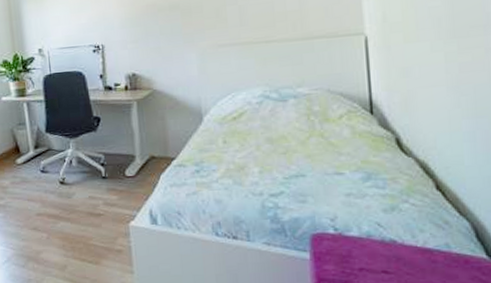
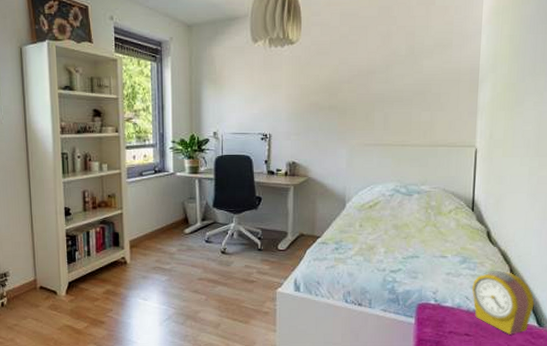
alarm clock: none [384,187,479,271] -> present [472,270,535,335]

